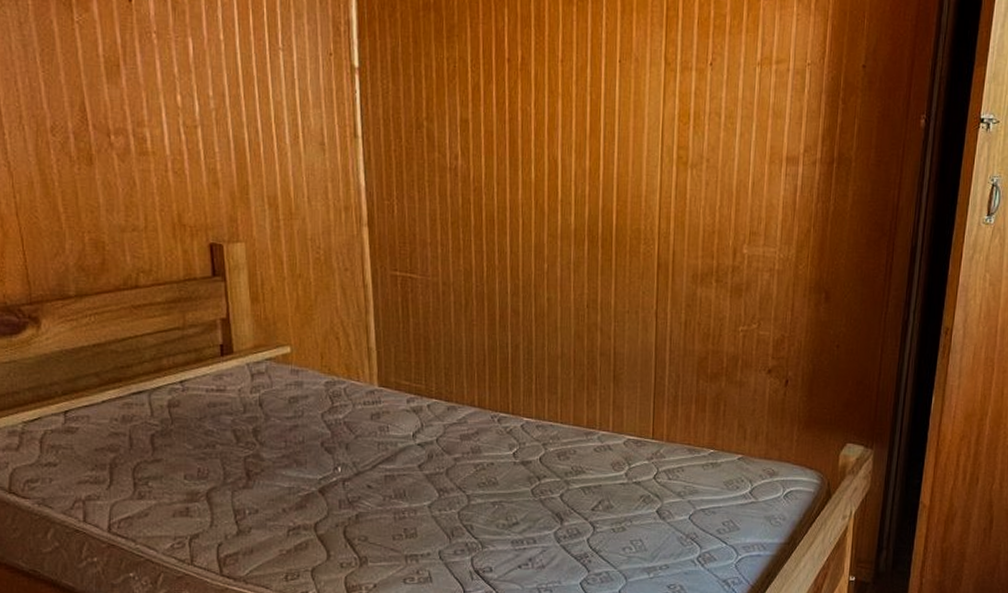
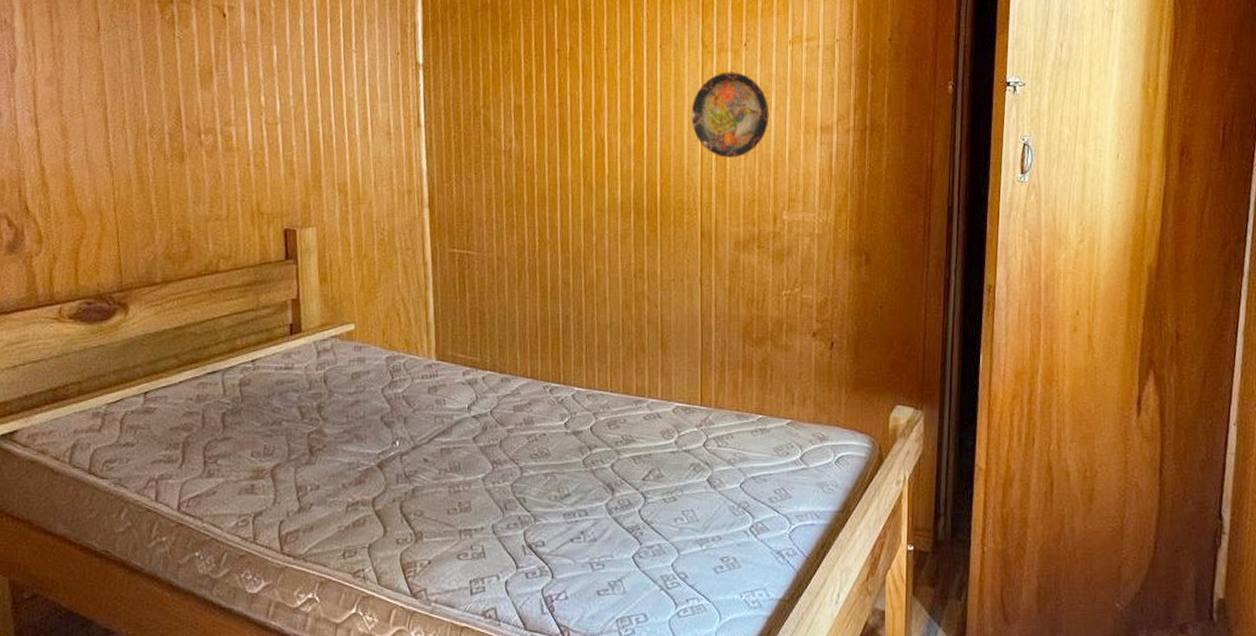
decorative plate: none [650,93,734,187] -> present [691,72,769,158]

